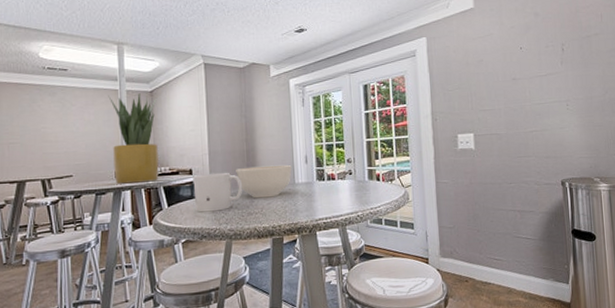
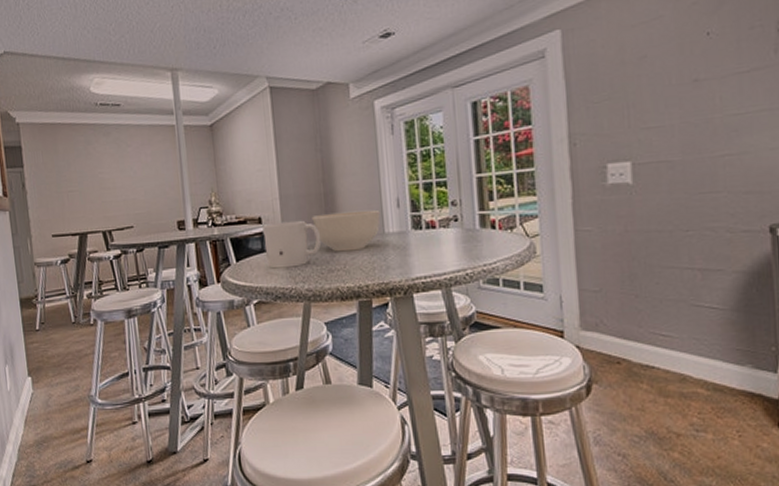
planter: present [108,93,159,184] -> none [164,127,225,236]

